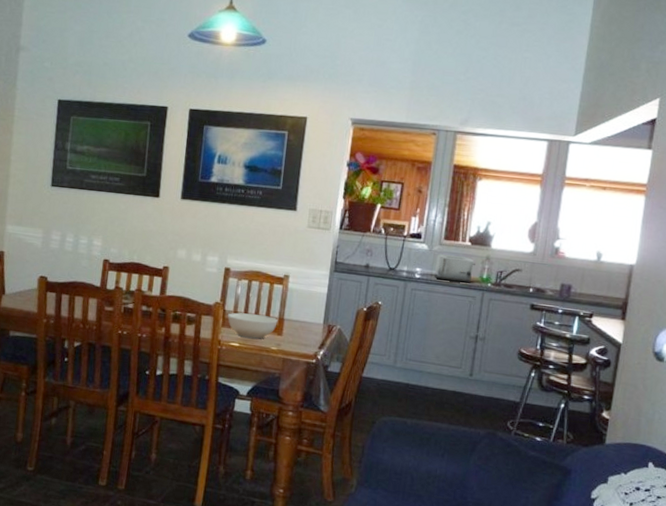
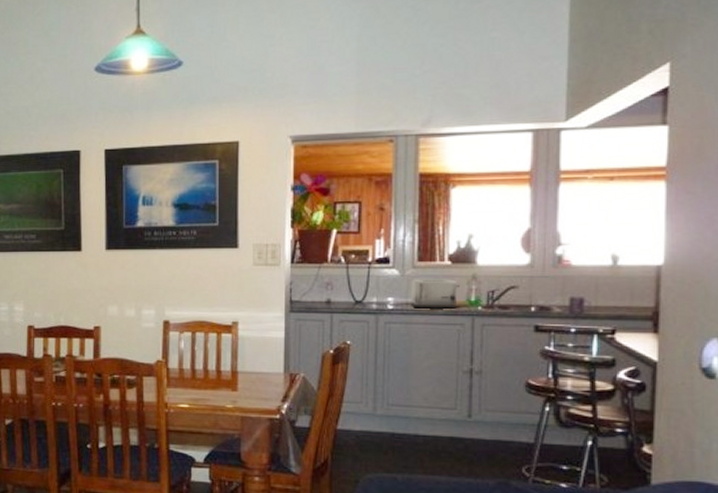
bowl: present [227,312,278,339] -> none [172,370,230,397]

